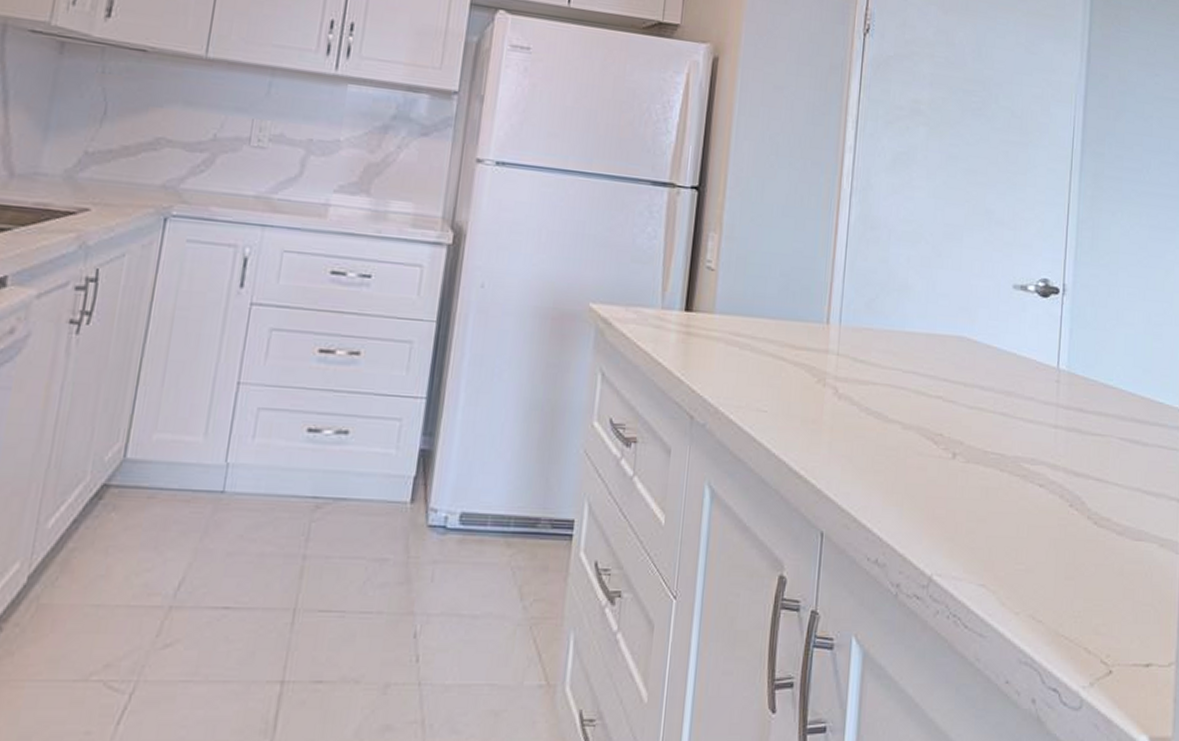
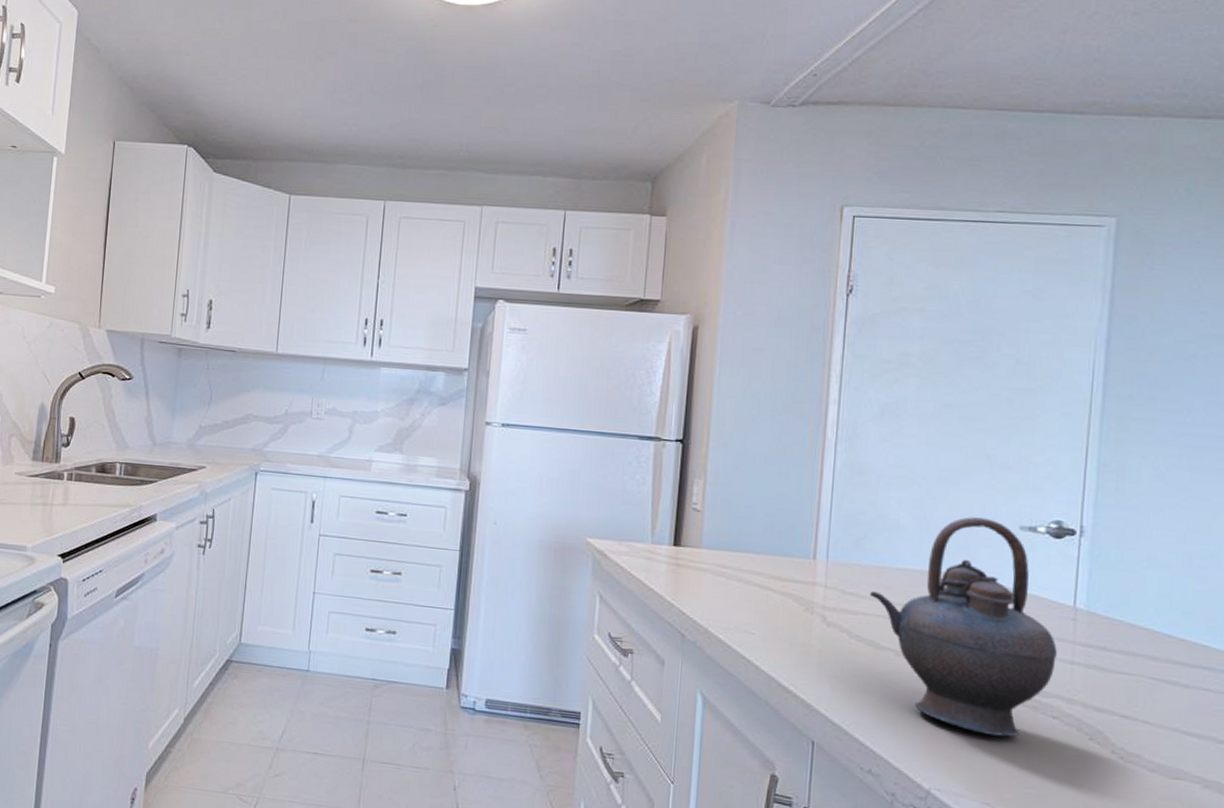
teapot: none [879,275,1043,510] -> present [869,517,1057,738]

